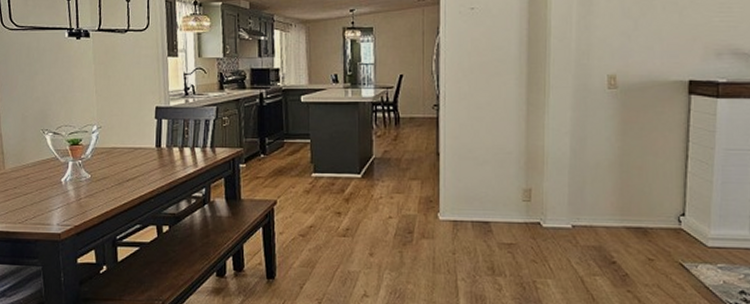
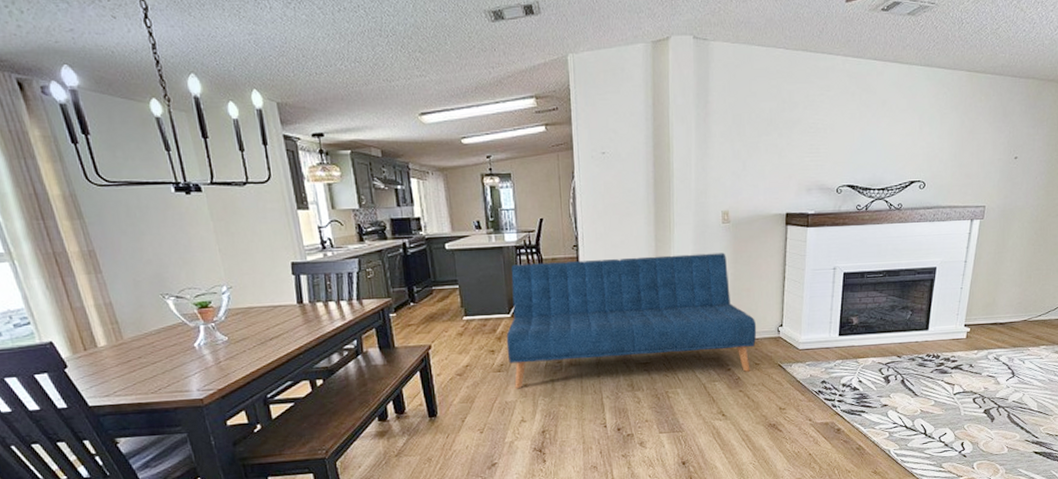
sofa: none [354,121,651,268] -> present [506,252,757,389]

